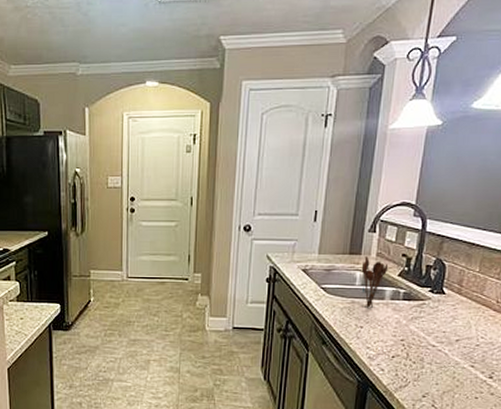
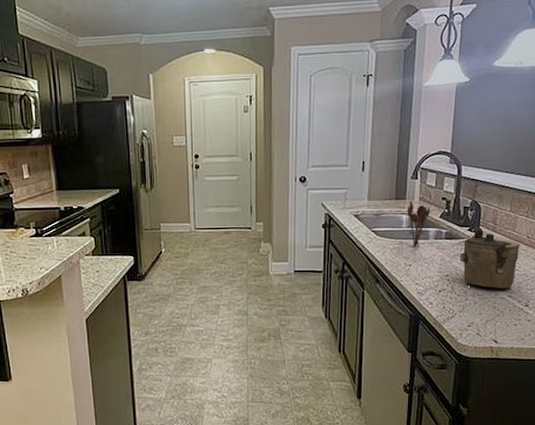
teapot: none [418,289,488,357] -> present [460,228,520,288]

